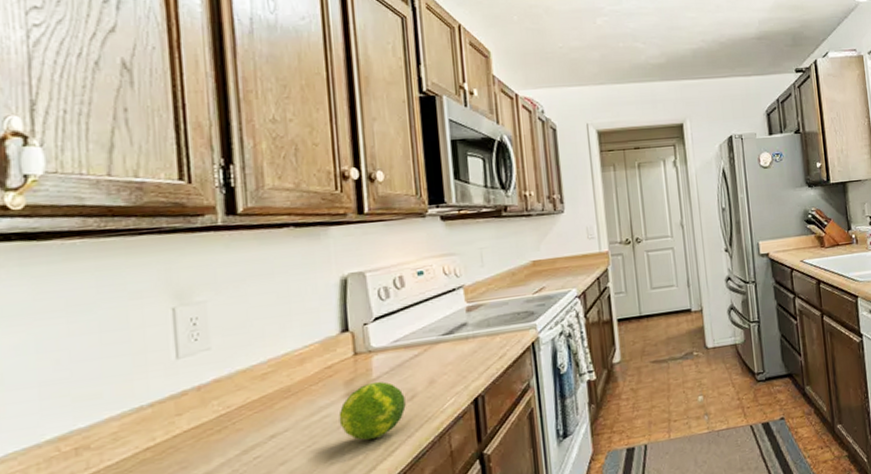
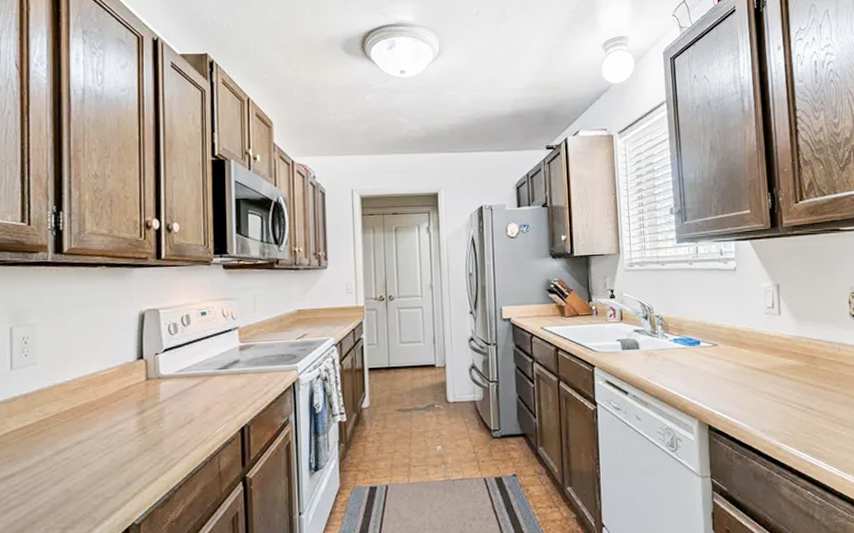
fruit: present [338,381,406,440] -> none [131,404,185,454]

